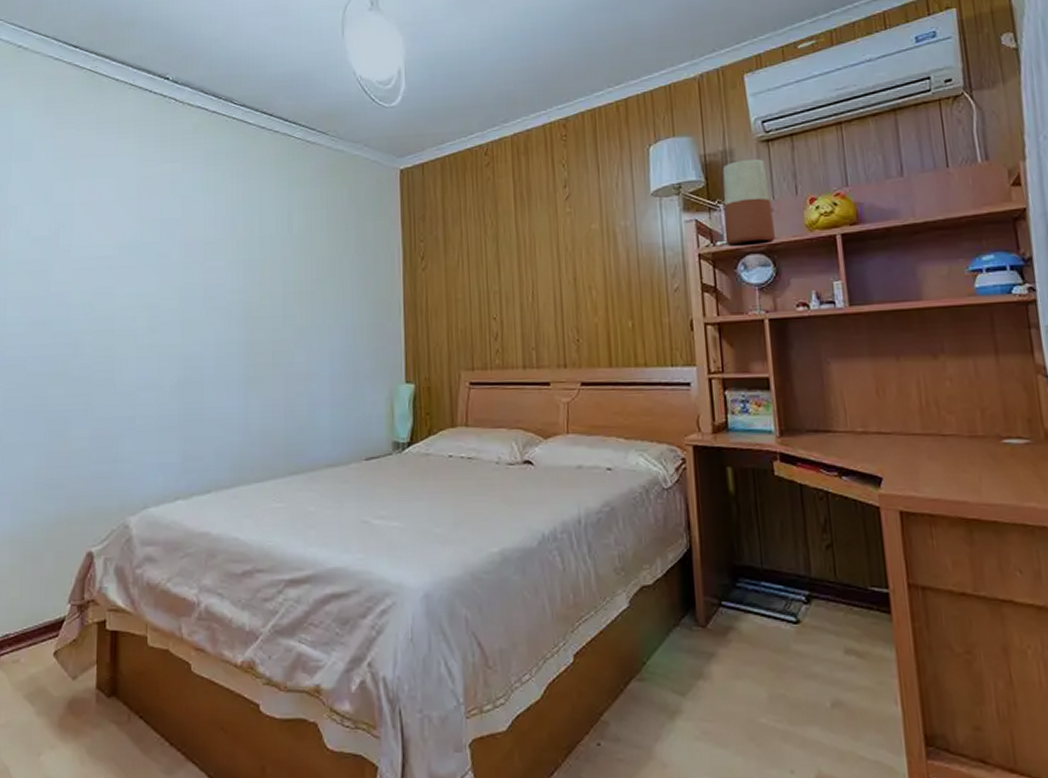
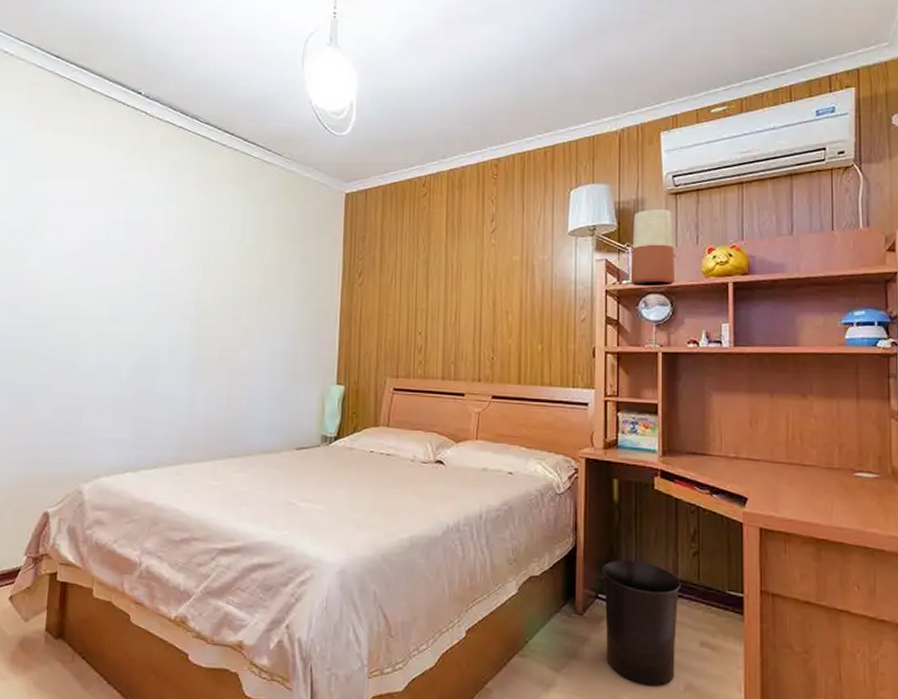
waste bin: none [722,559,819,705] -> present [601,560,681,687]

